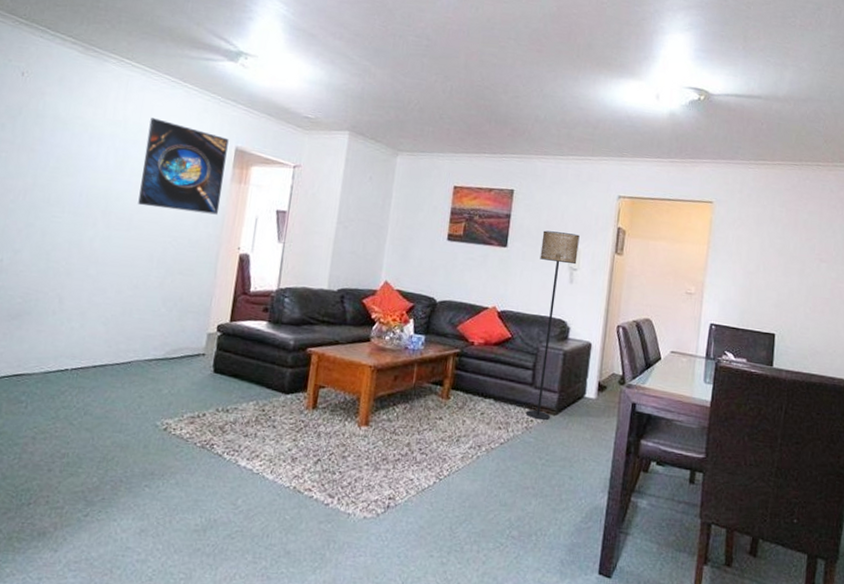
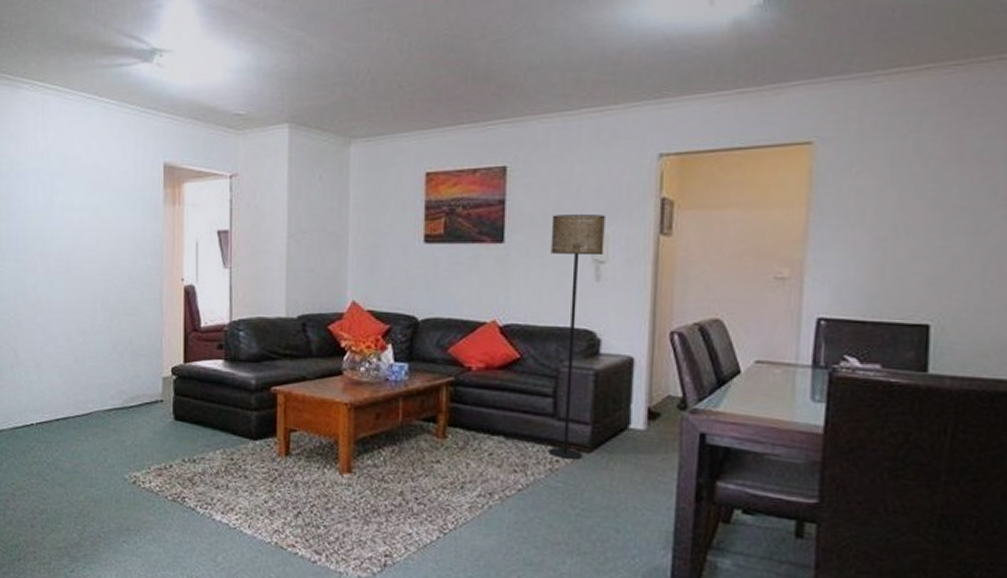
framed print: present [138,118,229,215] -> none [72,143,156,244]

